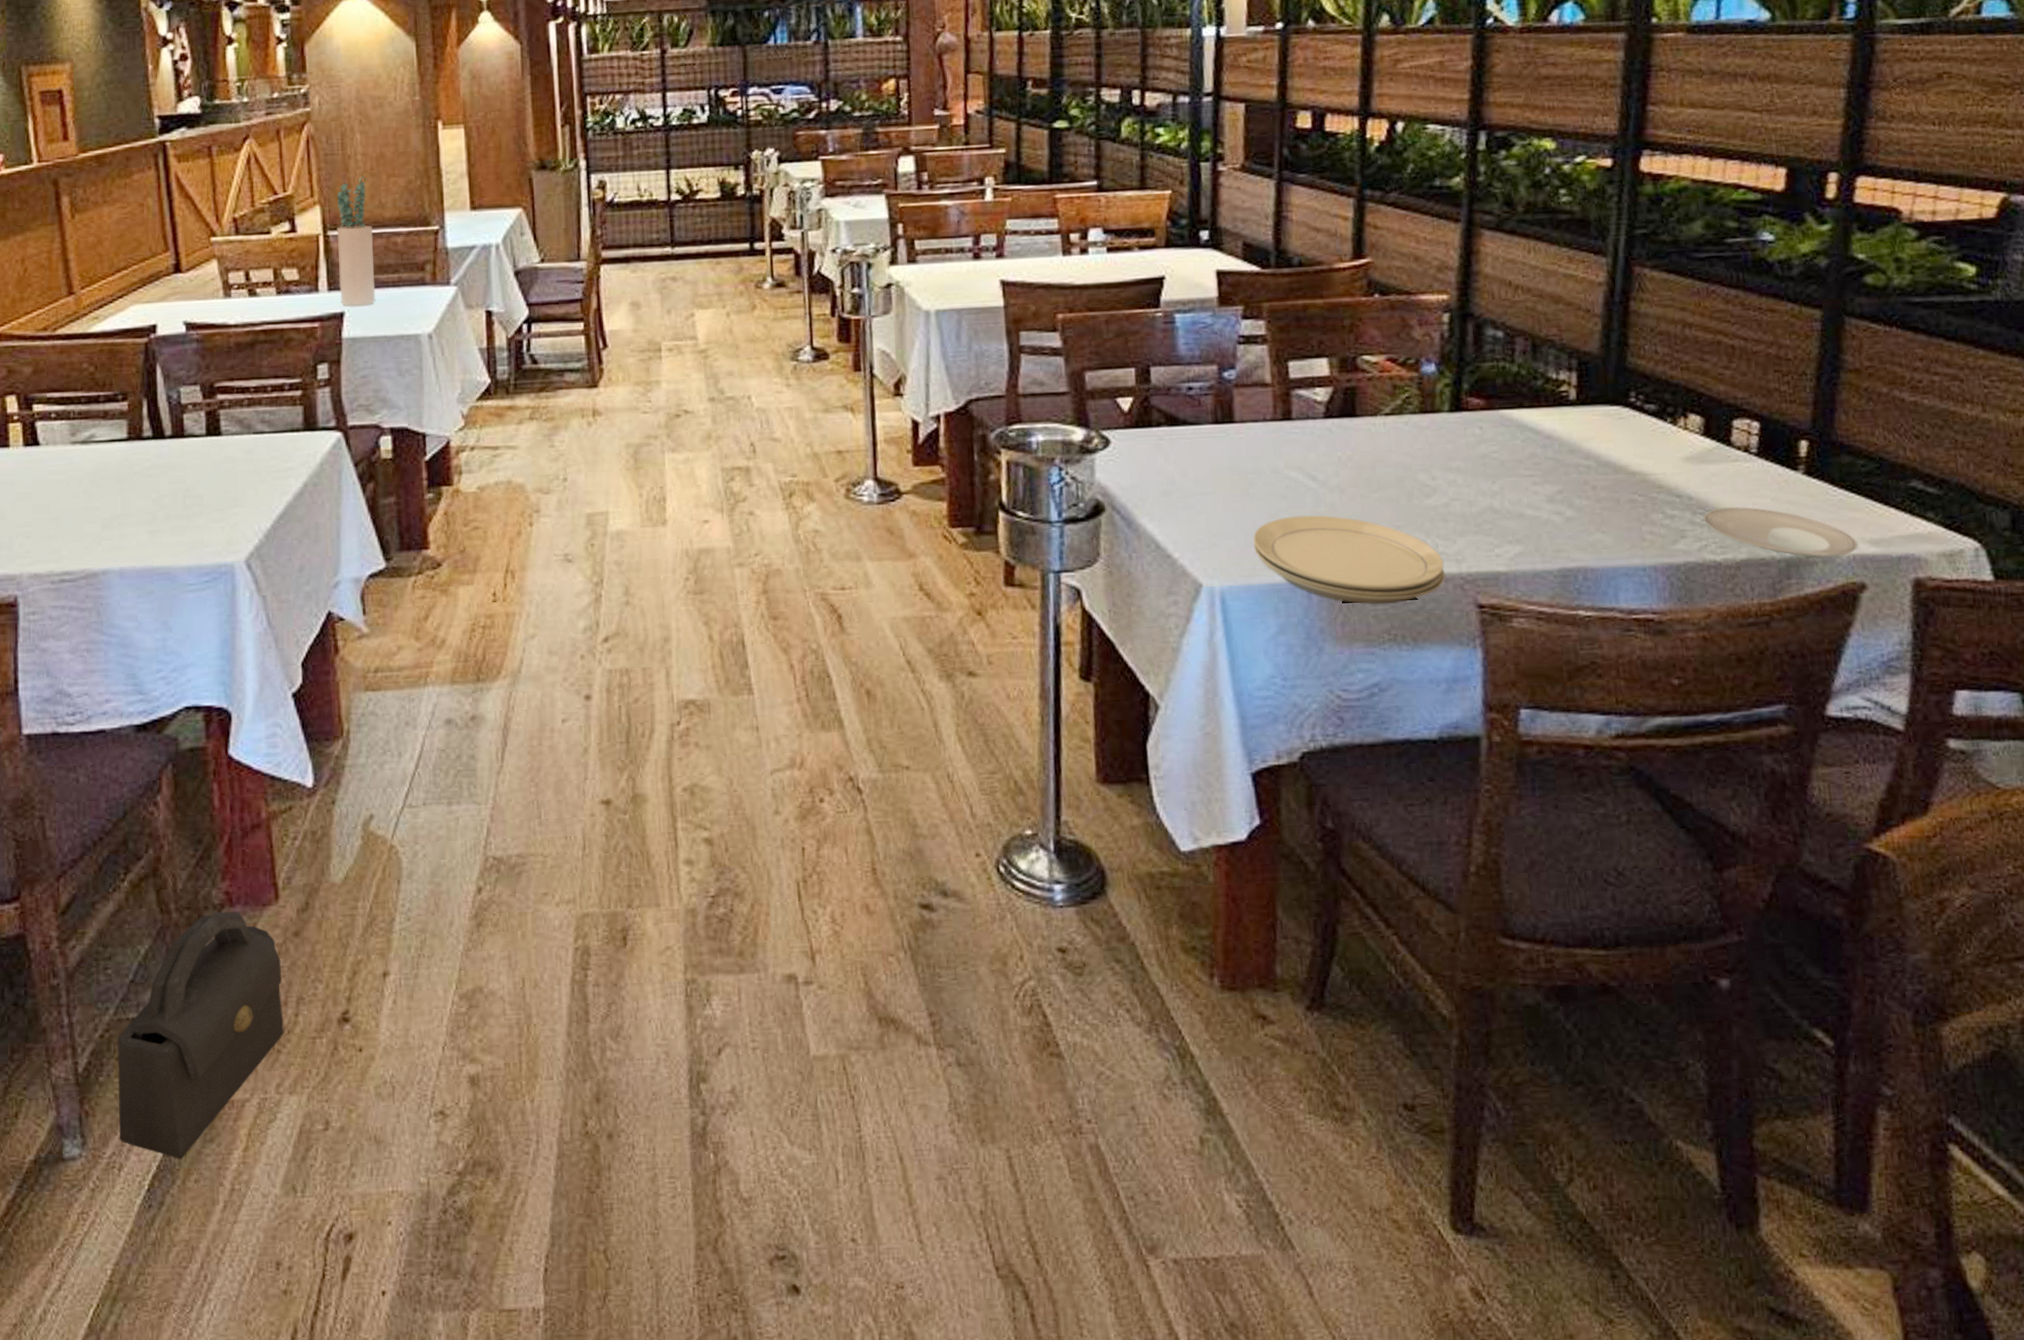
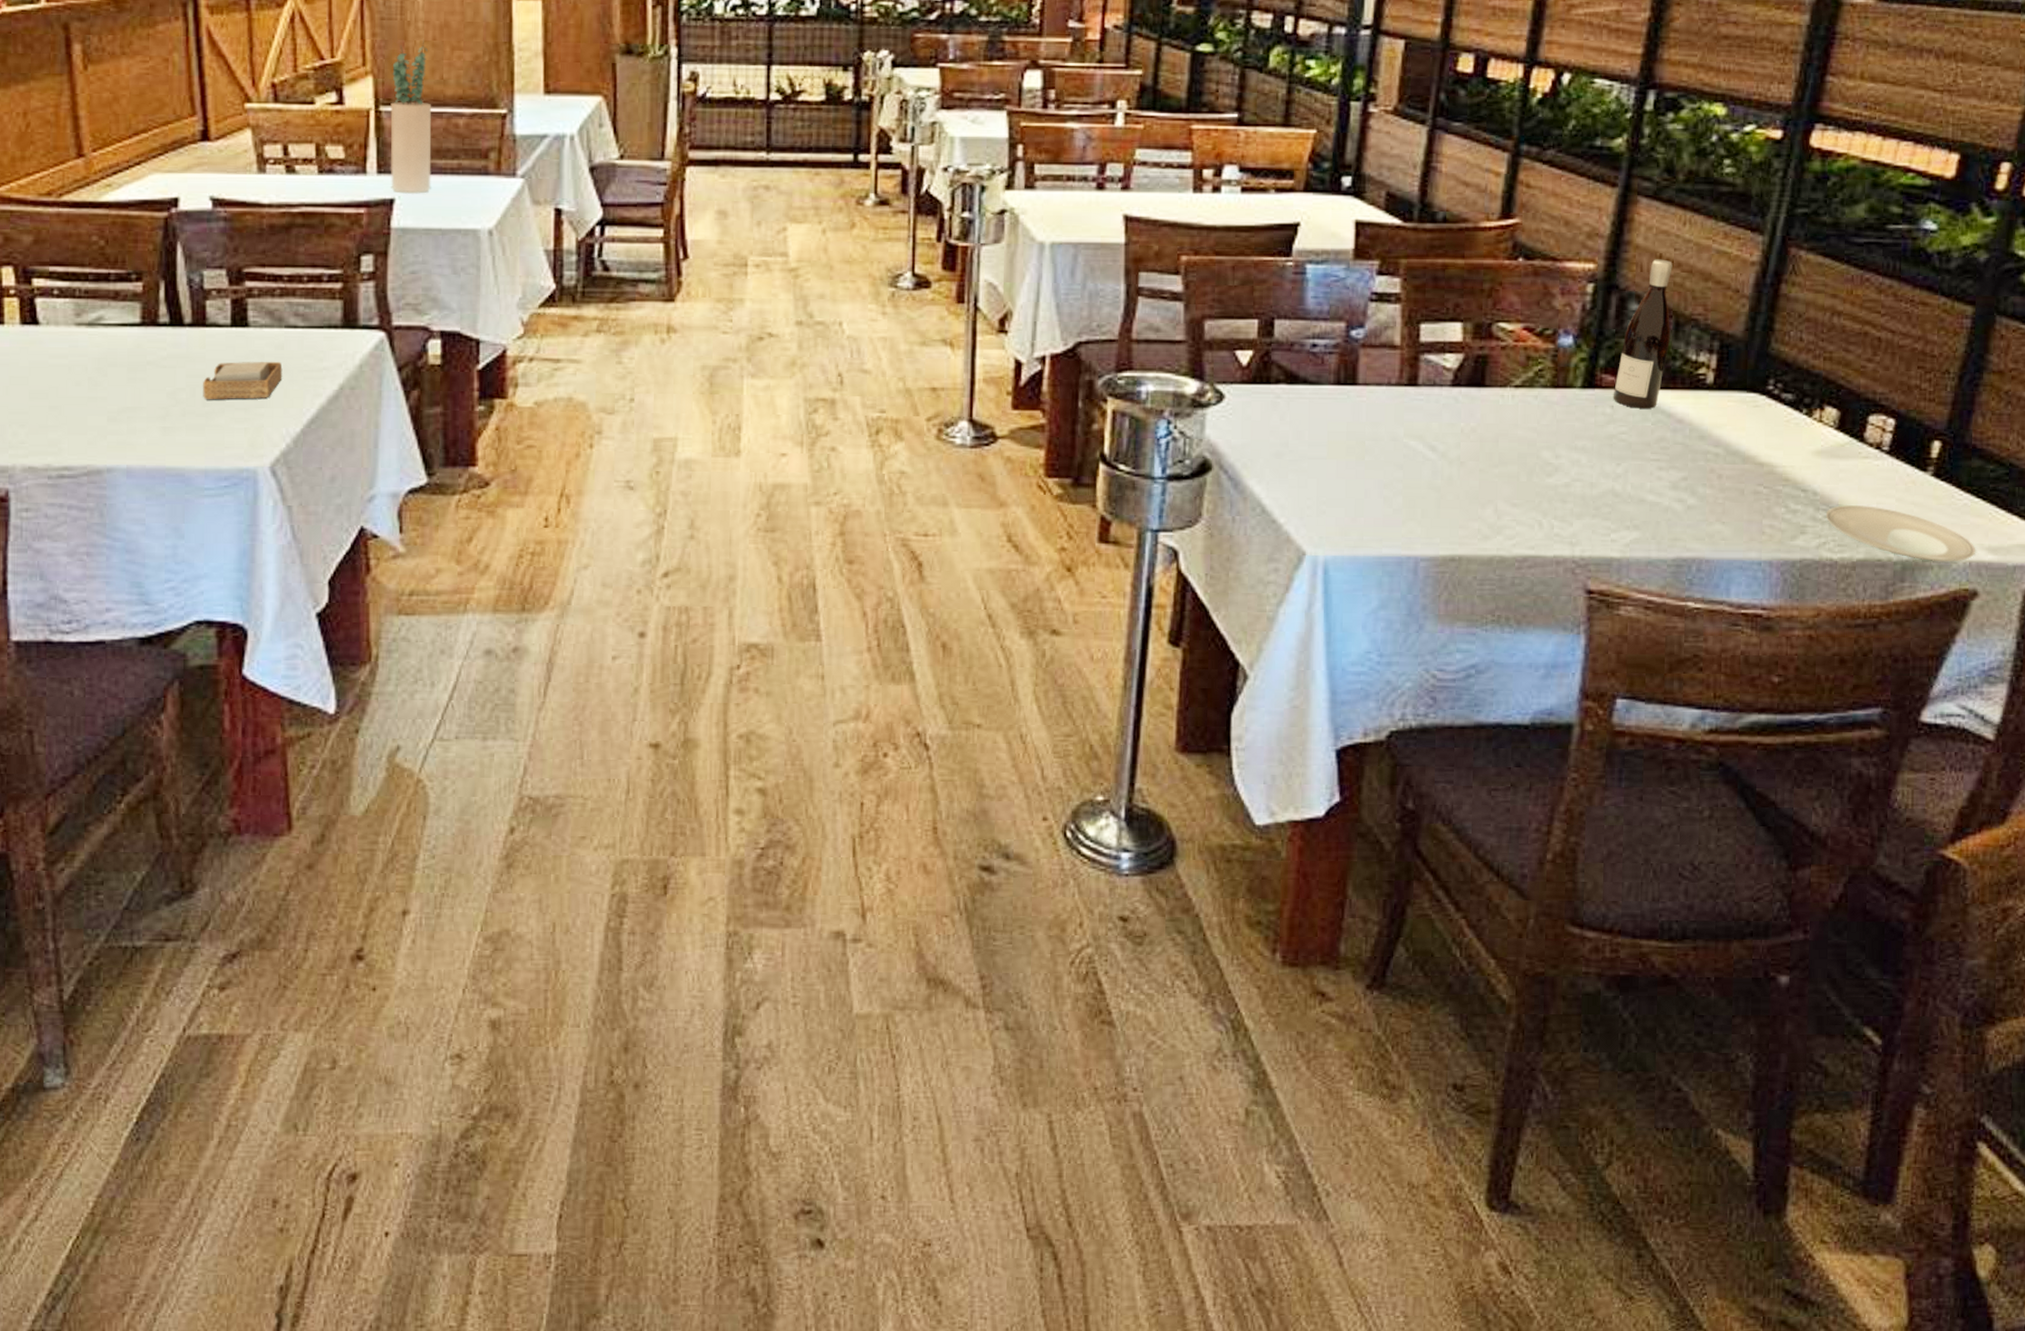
handbag: present [117,911,284,1159] -> none [107,839,292,1093]
napkin holder: none [183,464,253,504] -> present [203,361,283,400]
plate: present [1253,515,1445,605] -> none [1364,487,1557,585]
bottle: none [1480,286,1529,428] -> present [1613,259,1673,409]

